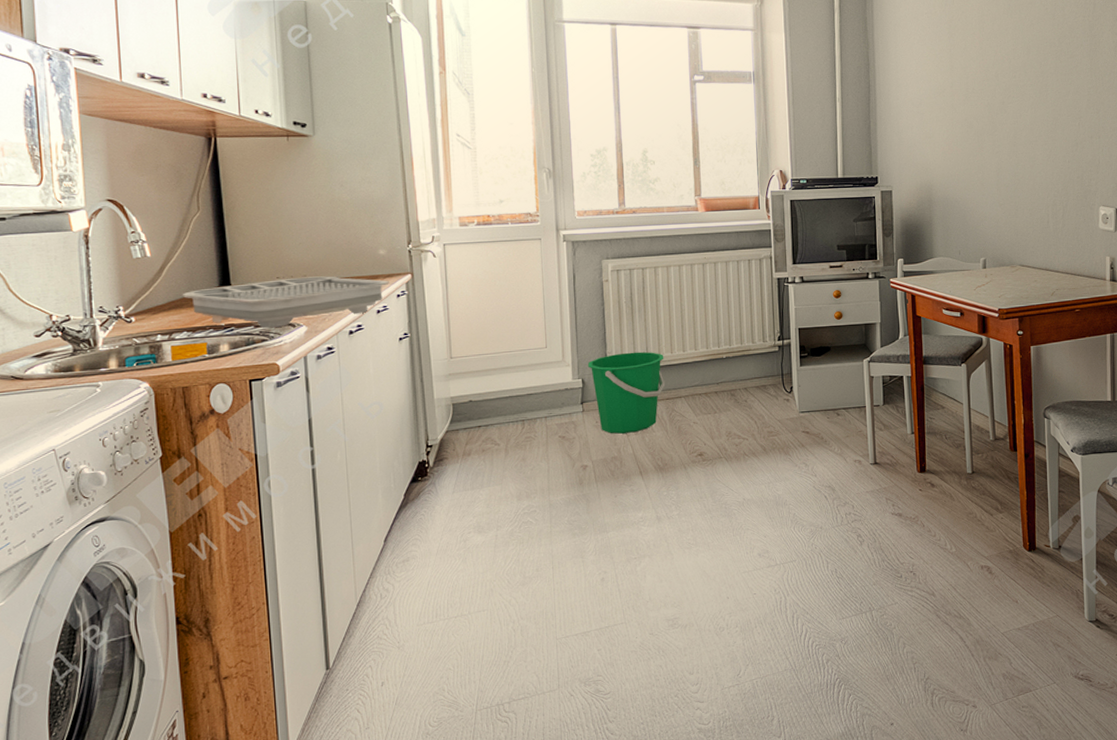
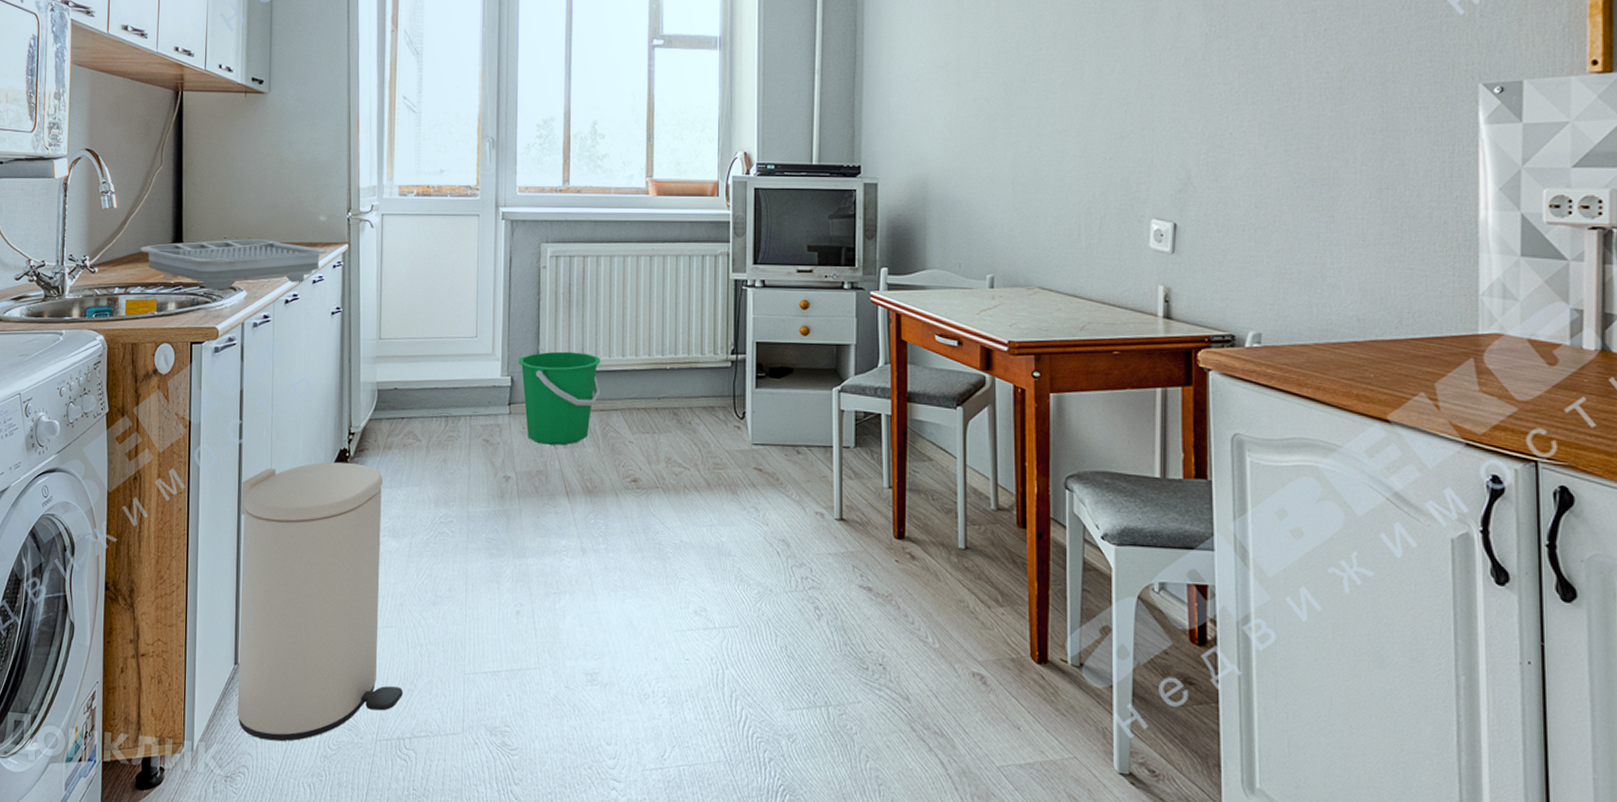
pedal bin: none [318,472,499,731] -> present [237,462,403,742]

